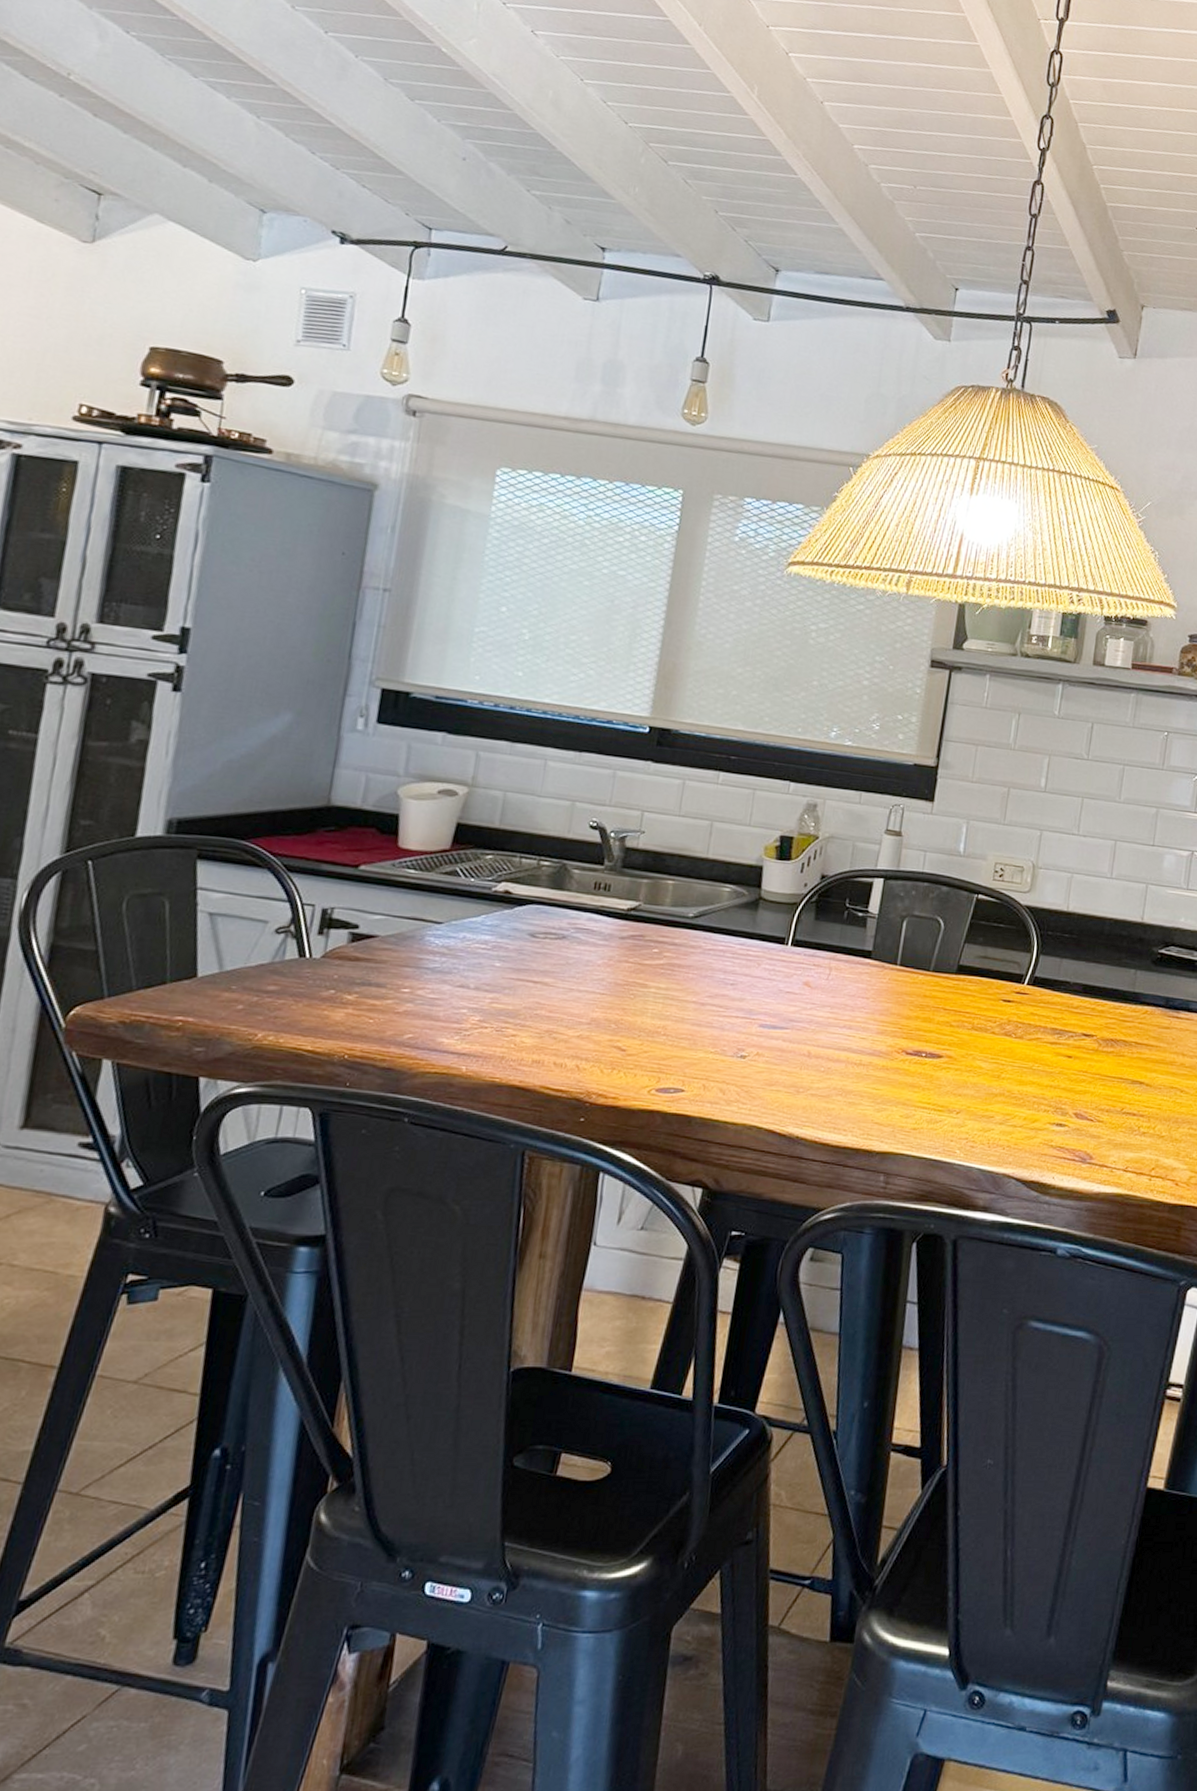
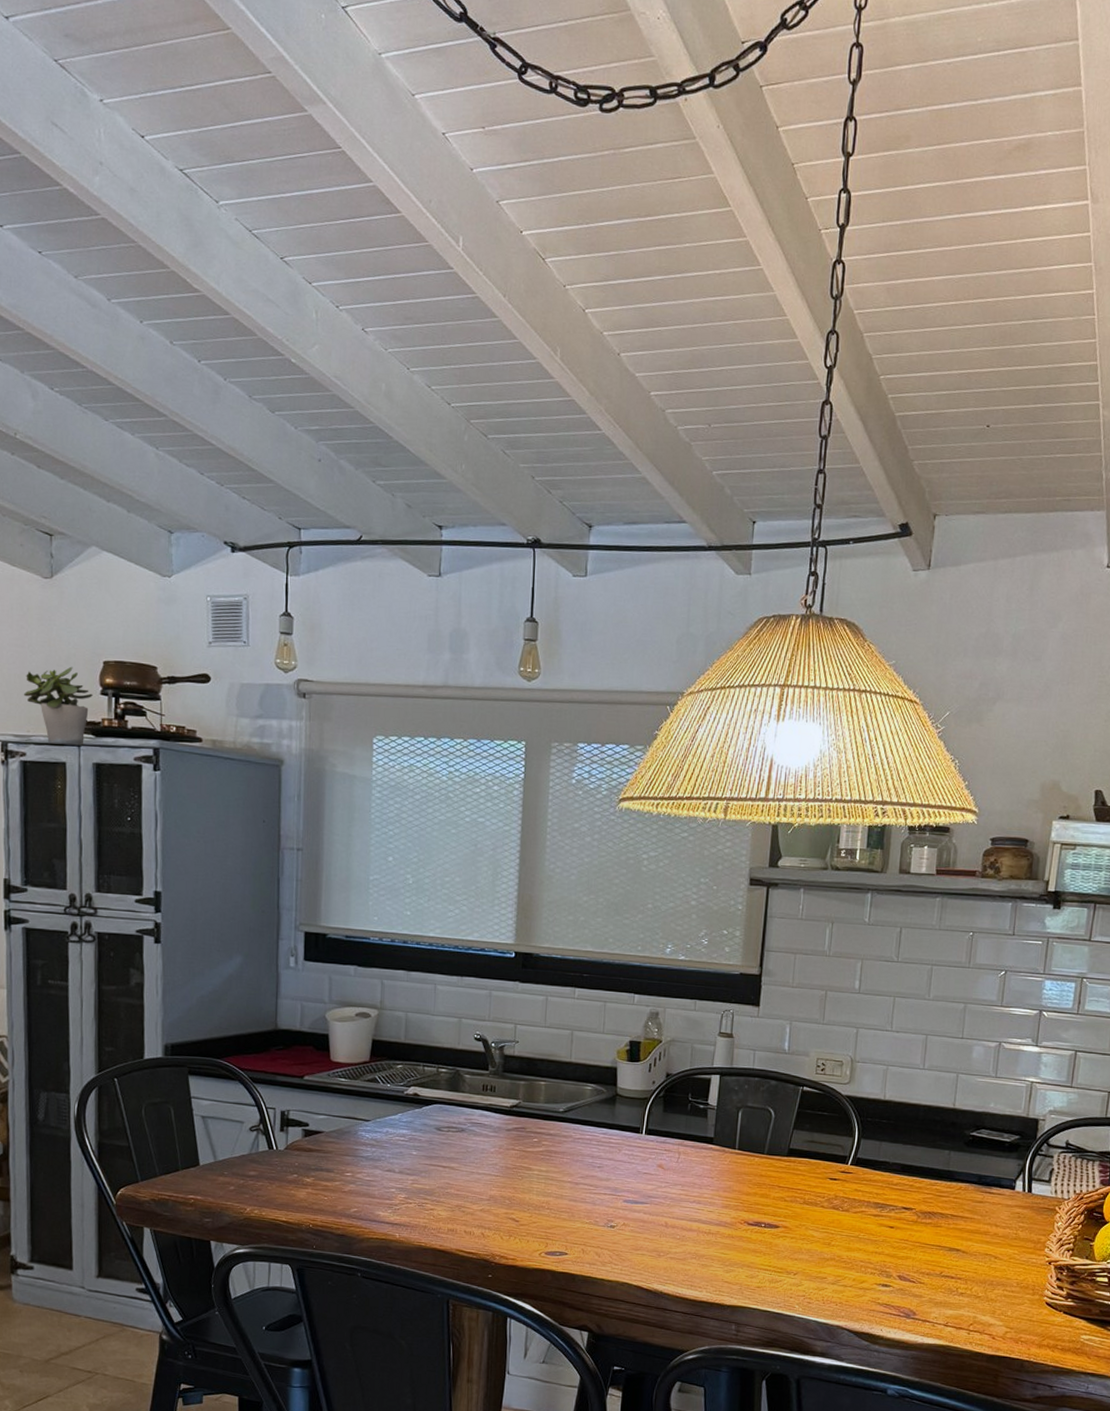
potted plant: none [29,347,130,444] -> present [23,666,93,747]

